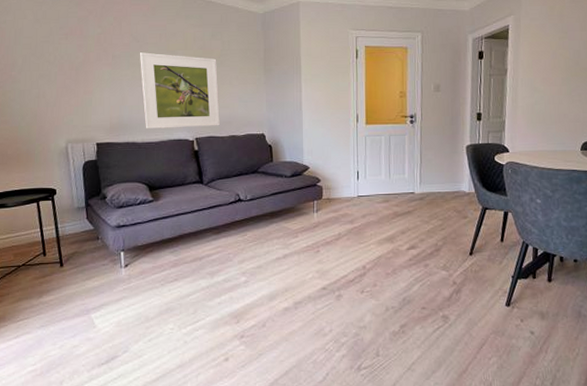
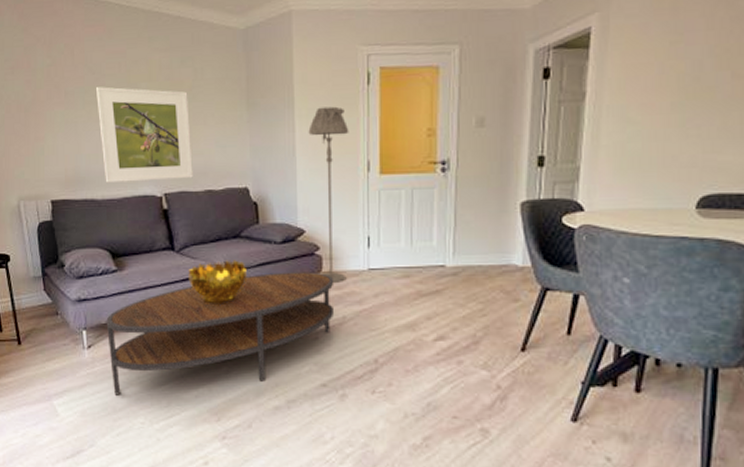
coffee table: none [142,199,332,306] -> present [106,272,335,395]
decorative bowl: none [214,191,262,228] -> present [188,260,247,306]
floor lamp: none [312,73,343,208] -> present [308,106,349,284]

